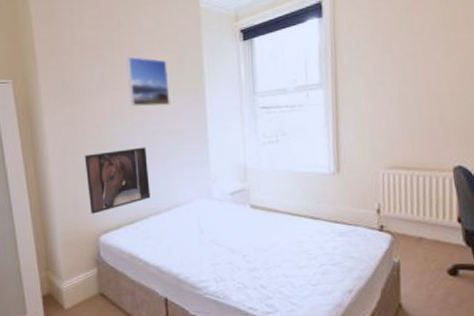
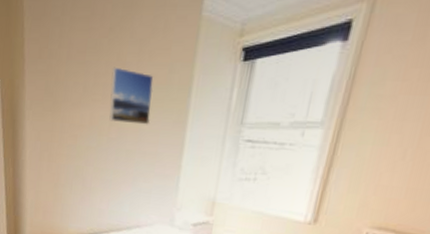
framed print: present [84,147,151,214] -> none [57,163,118,220]

